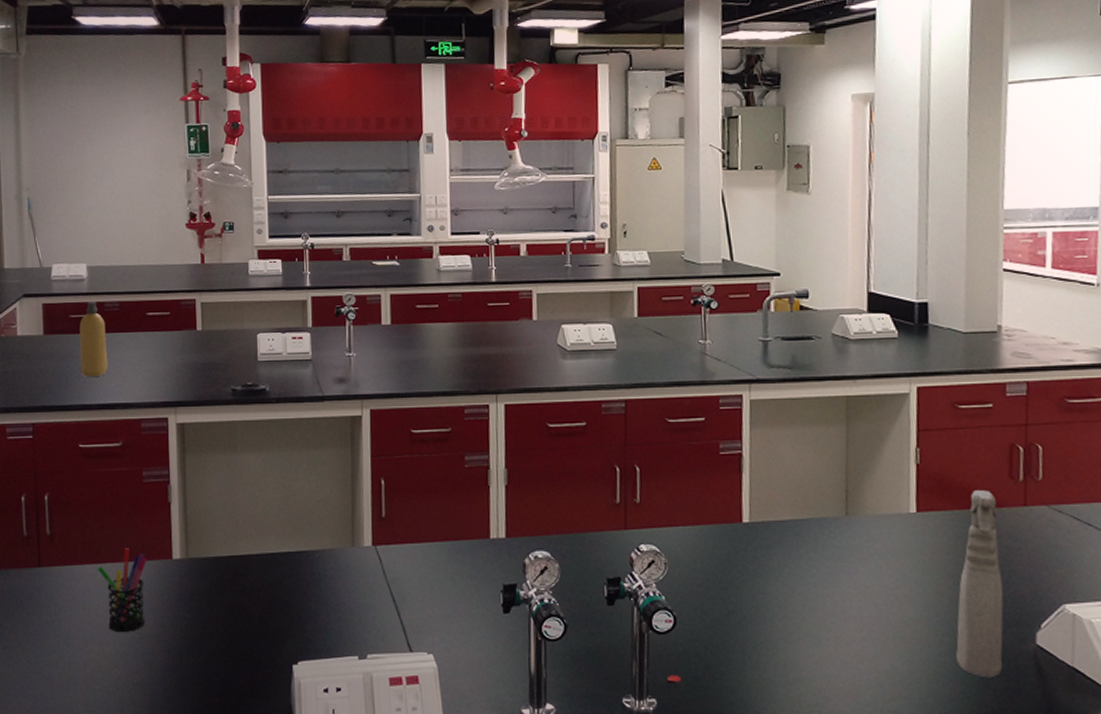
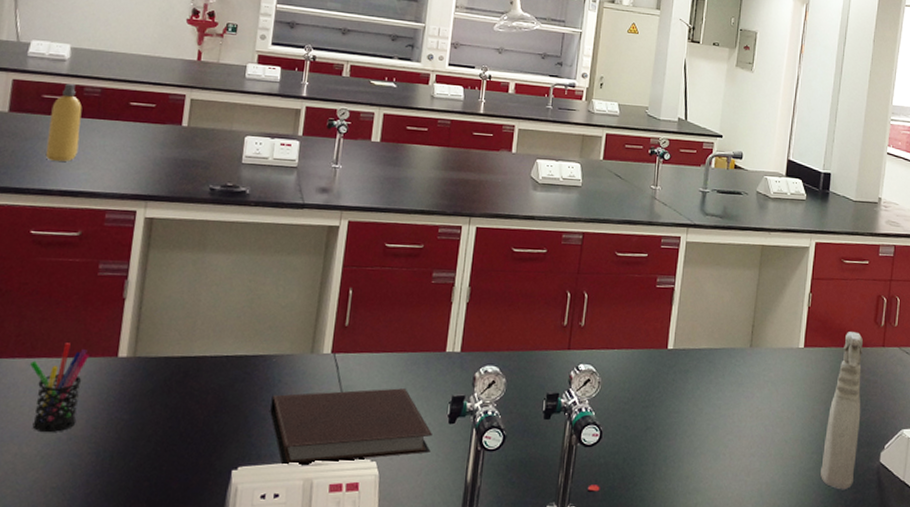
notebook: none [320,578,488,659] -> present [270,388,432,465]

